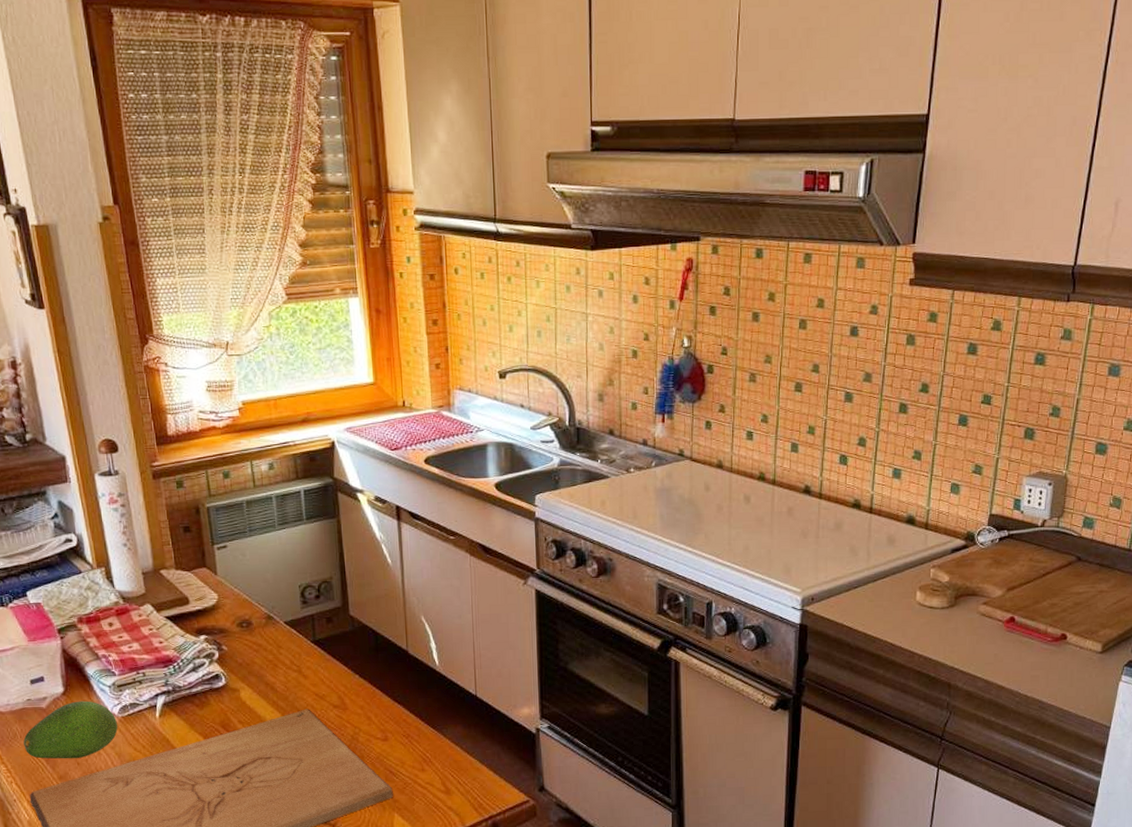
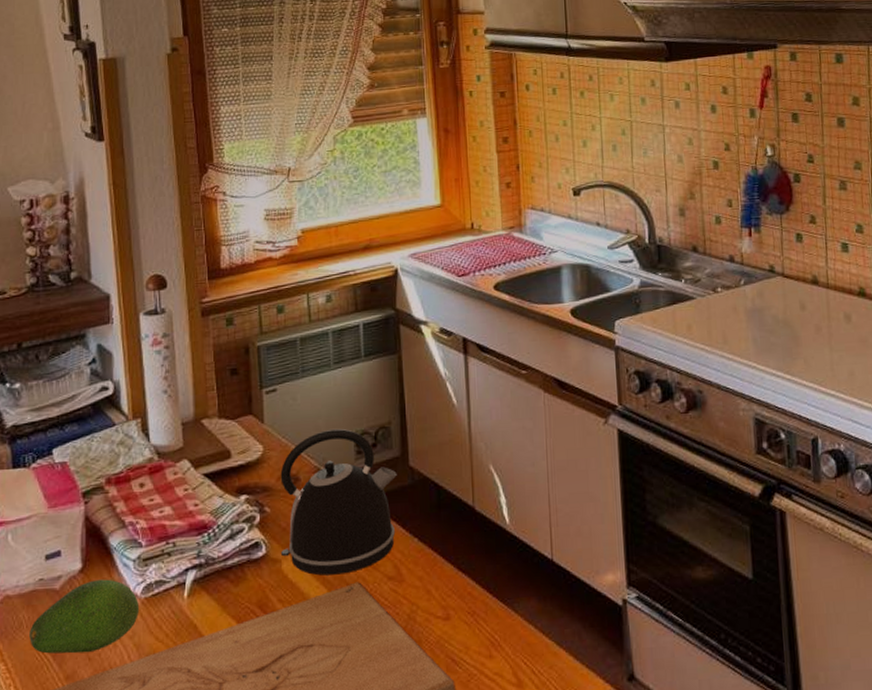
kettle: none [234,581,339,703] -> present [280,428,397,576]

